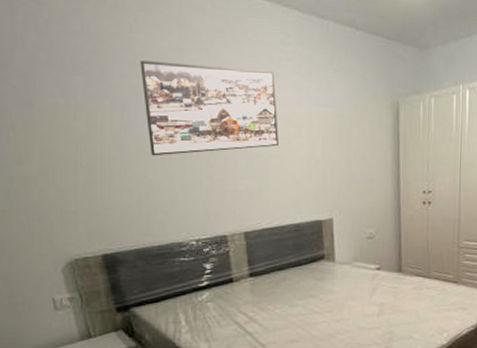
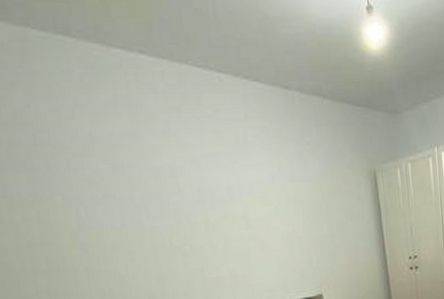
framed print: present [140,61,278,156] -> none [90,148,256,252]

